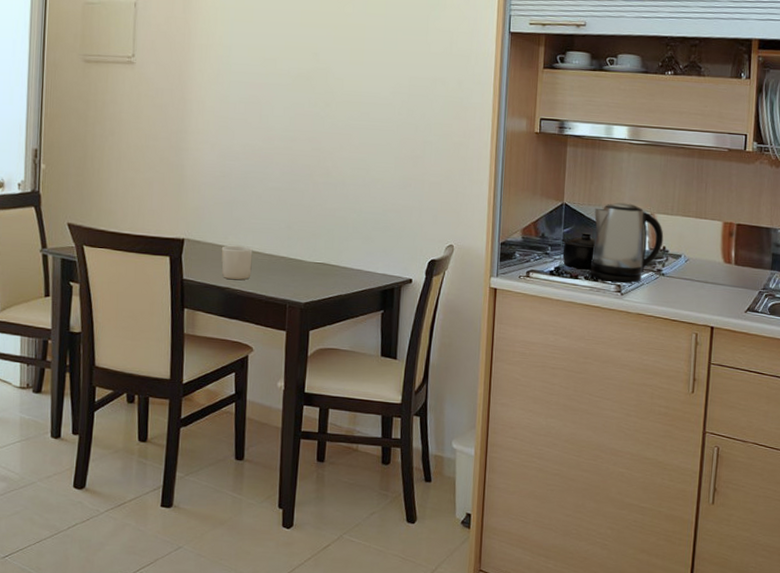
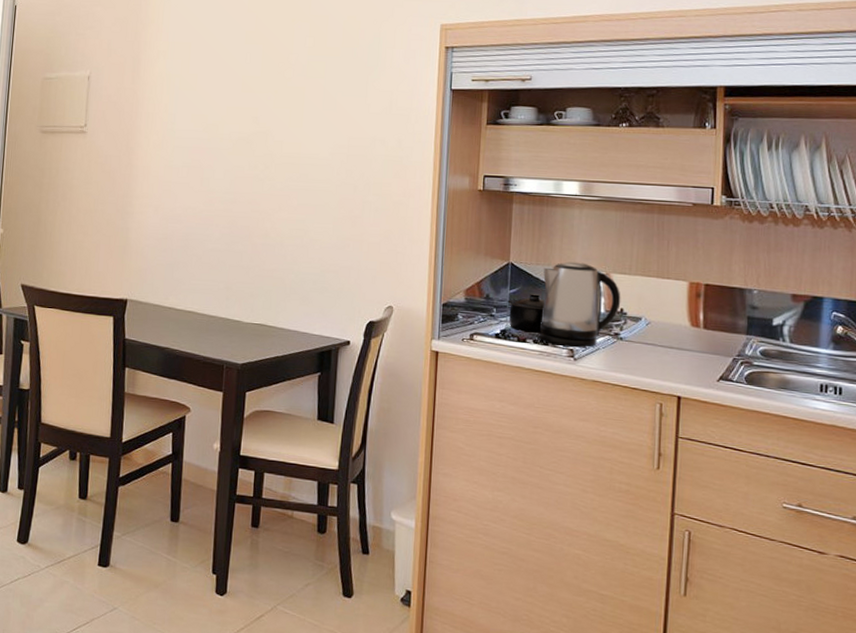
mug: present [221,245,253,280] -> none [161,306,192,340]

